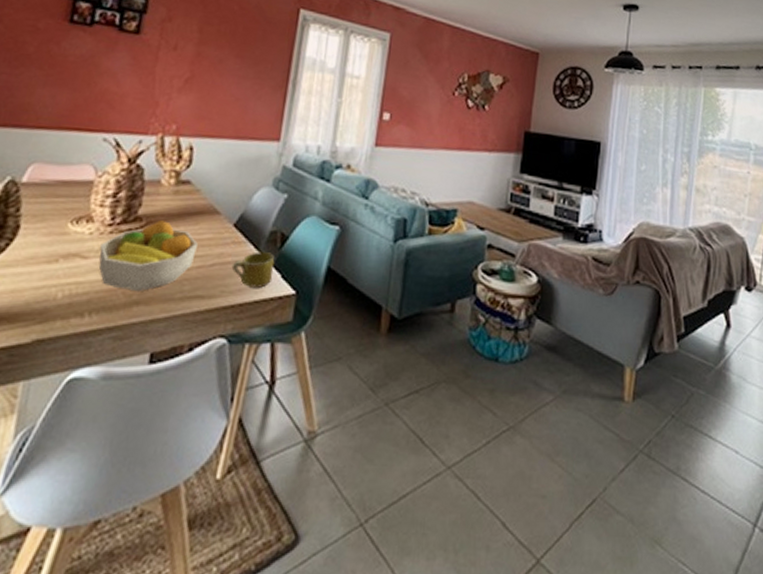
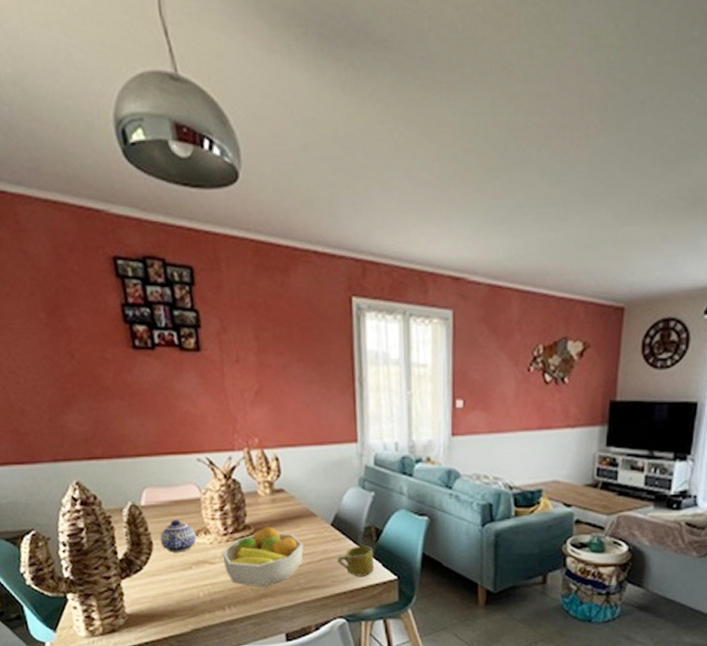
teapot: none [30,201,76,241] -> present [160,519,196,553]

